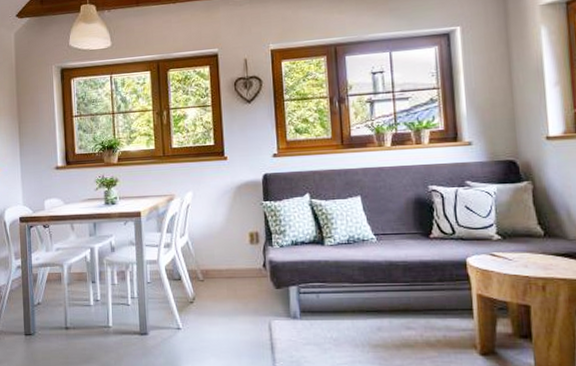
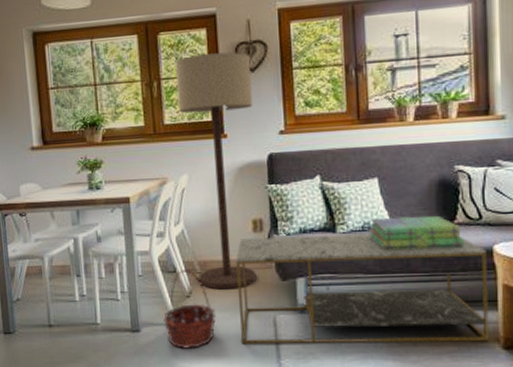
basket: none [169,276,217,351] -> present [164,268,217,349]
floor lamp: none [182,86,253,296] -> present [174,52,256,290]
coffee table: none [234,245,467,348] -> present [235,233,489,344]
stack of books: none [354,230,441,261] -> present [369,215,465,250]

